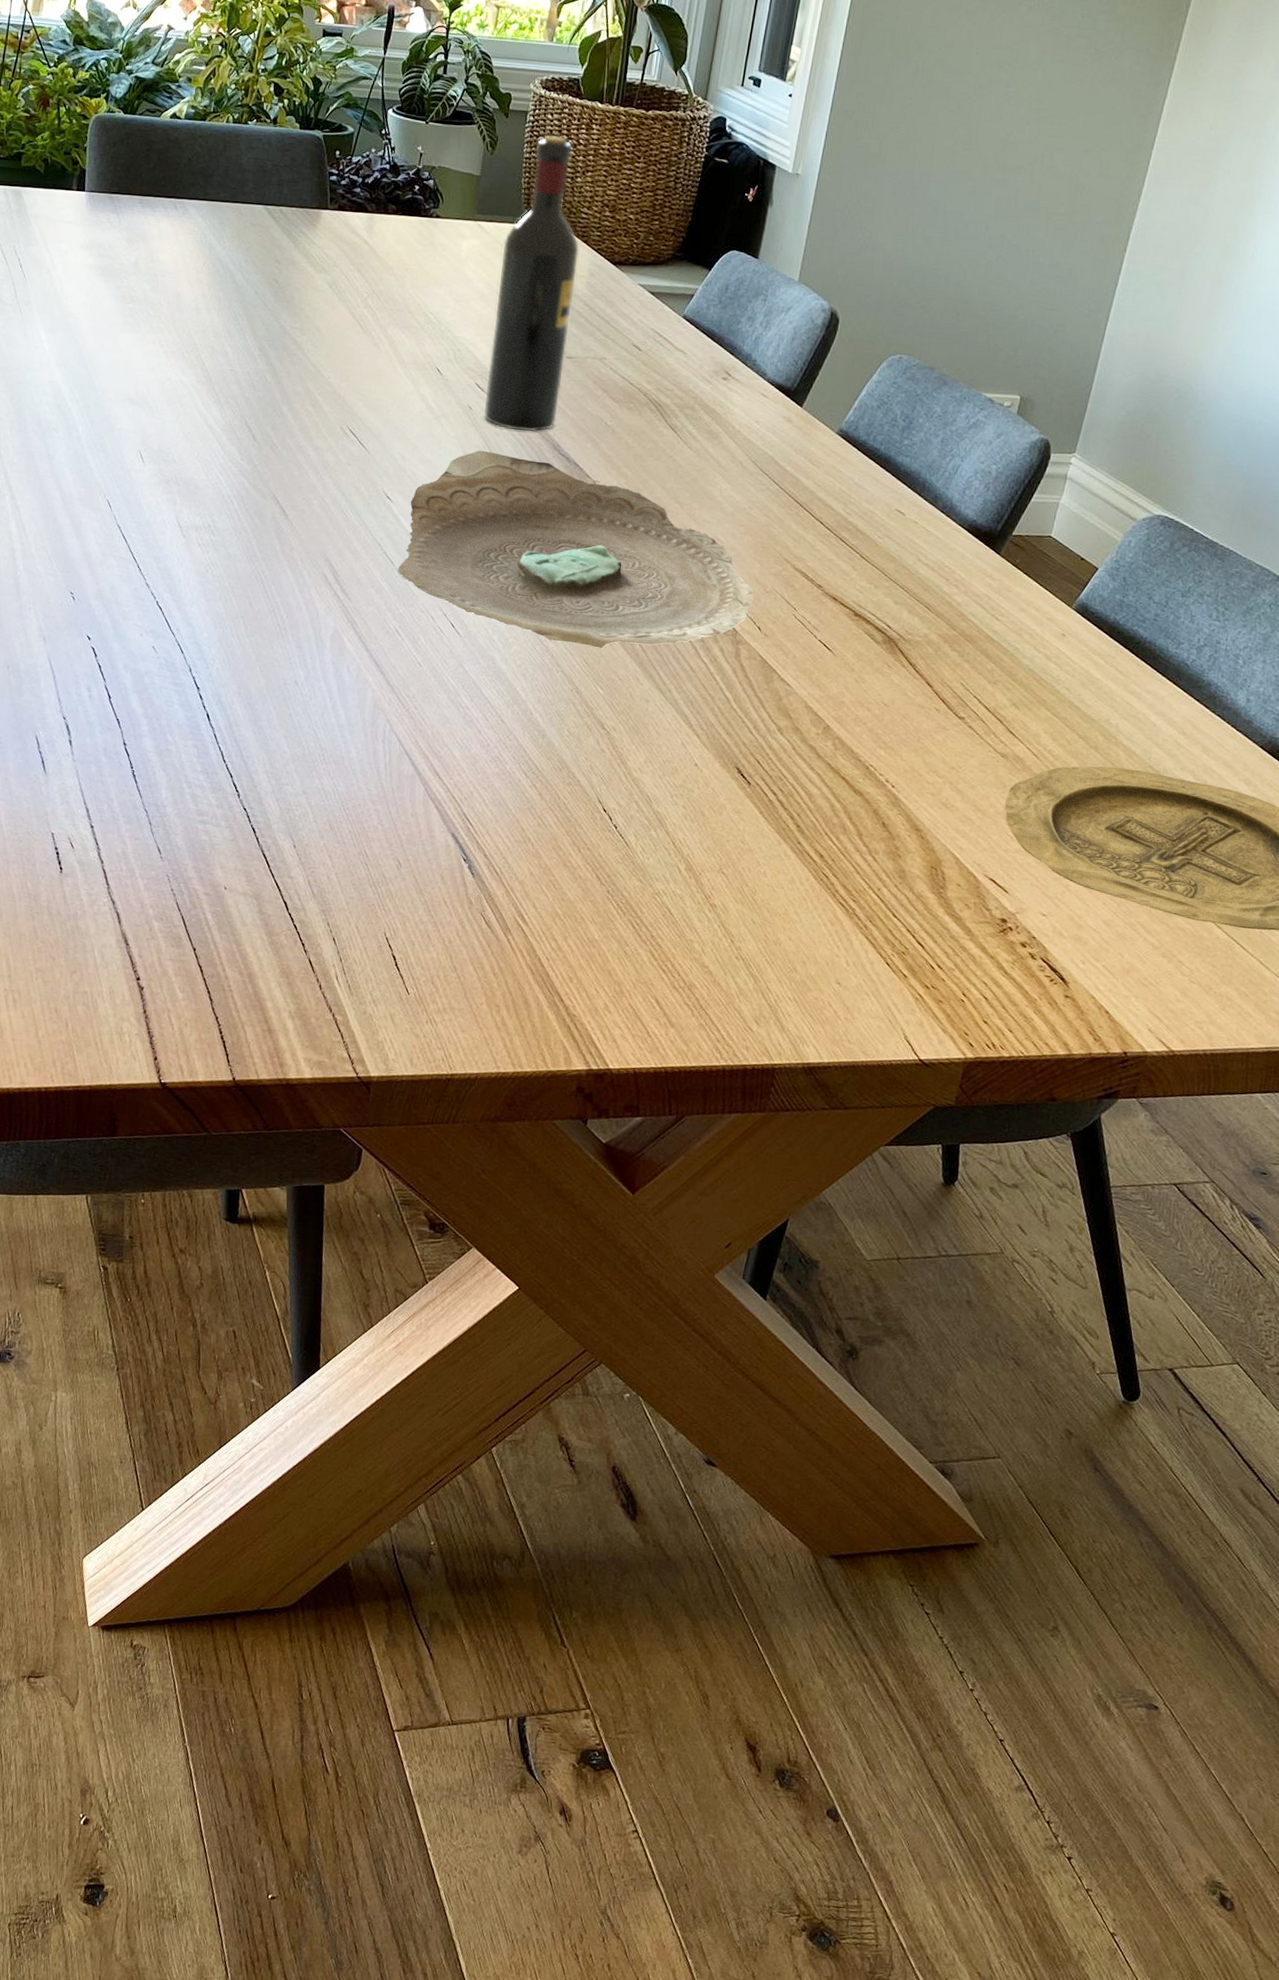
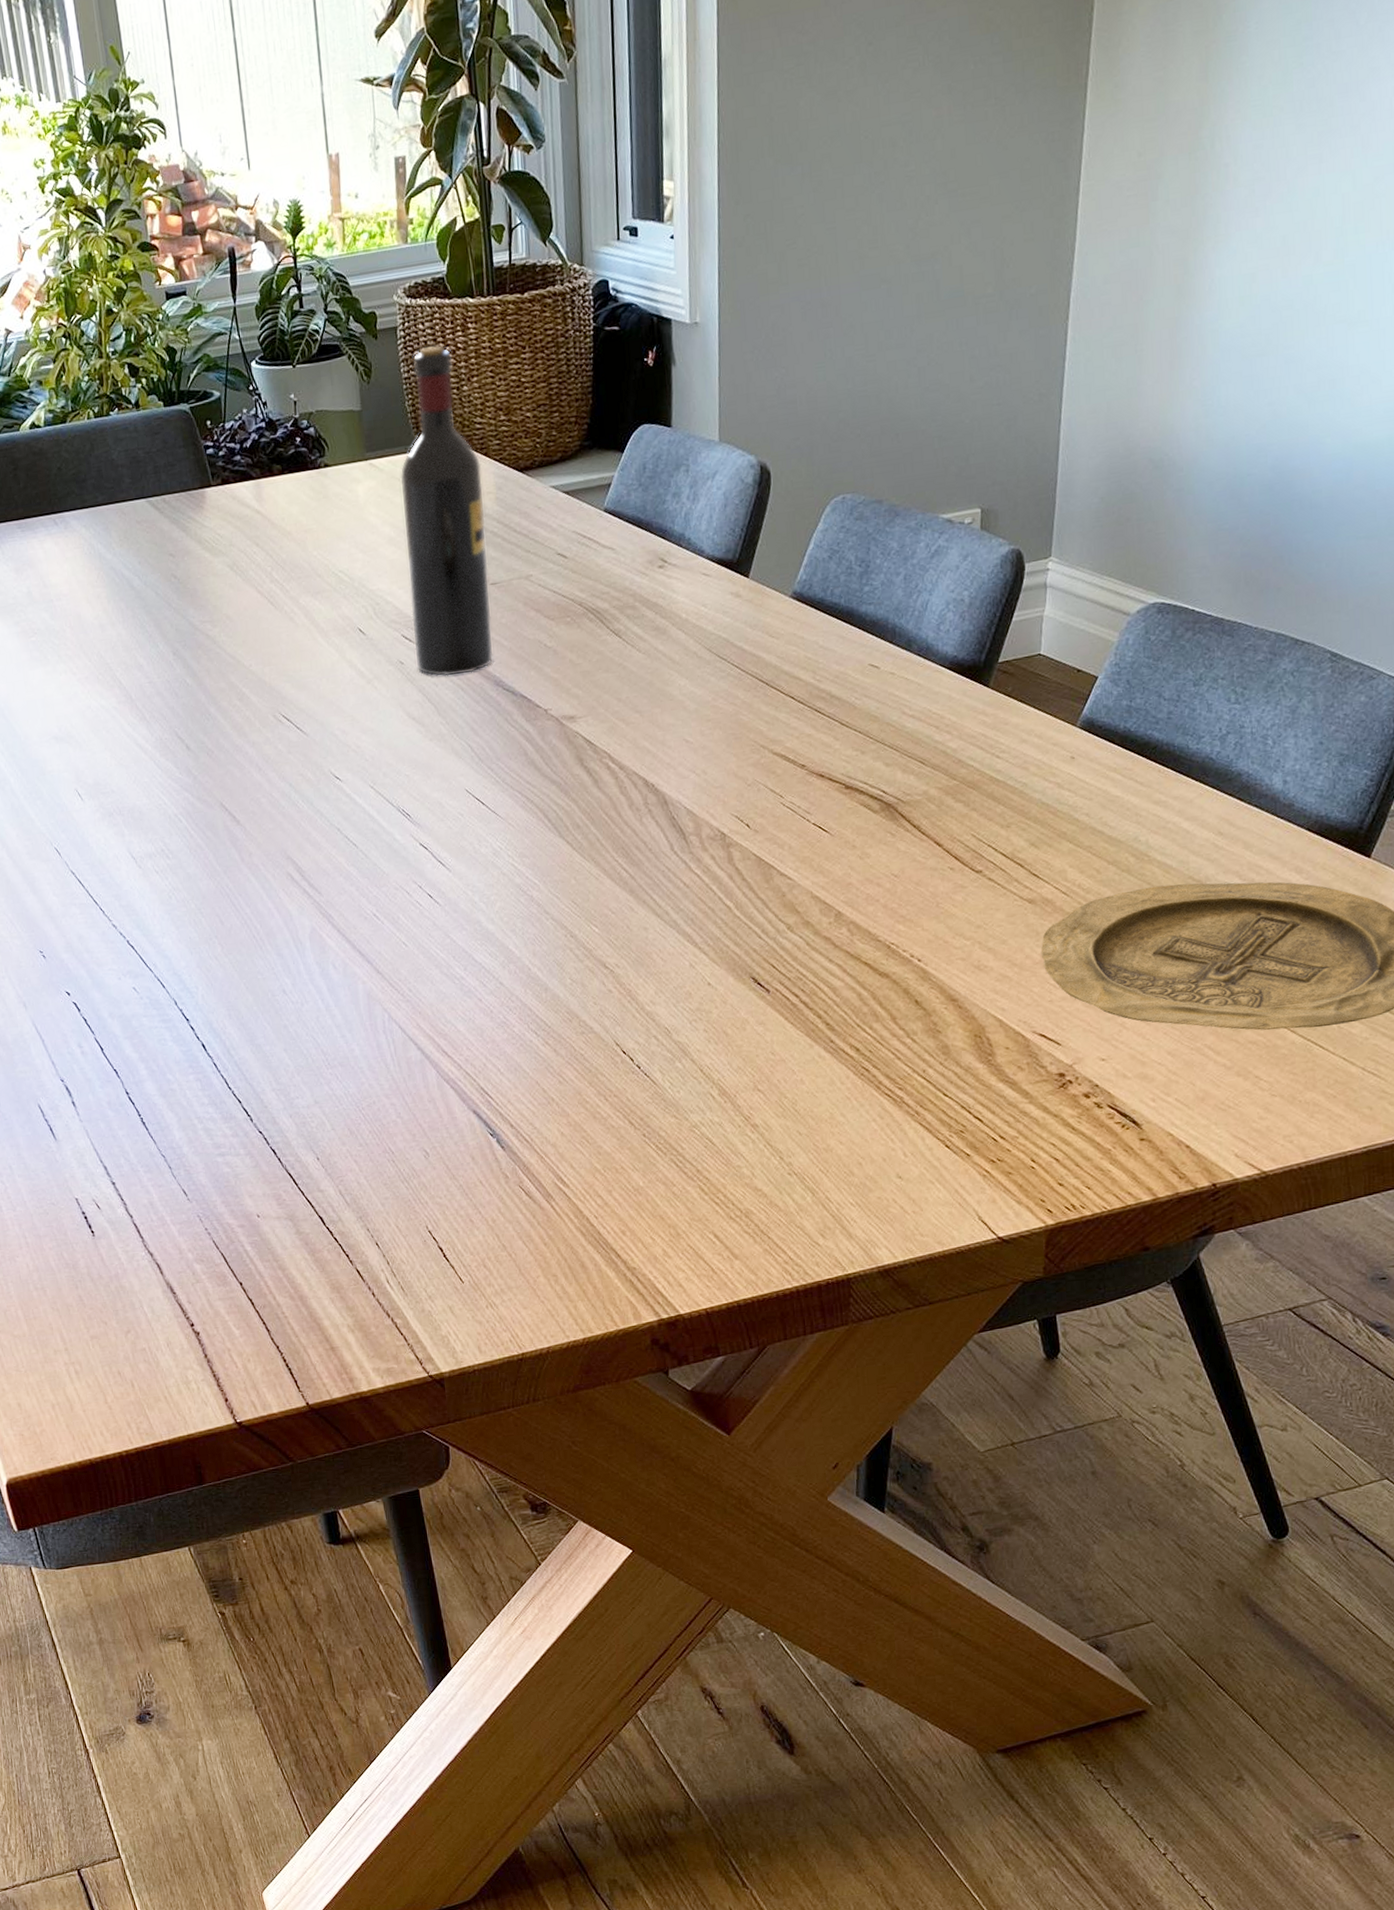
decorative bowl: present [398,450,754,649] -> none [360,701,737,889]

